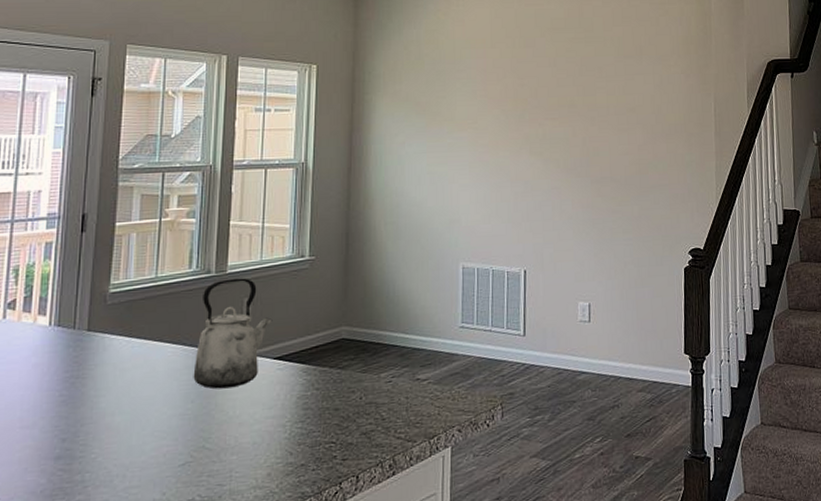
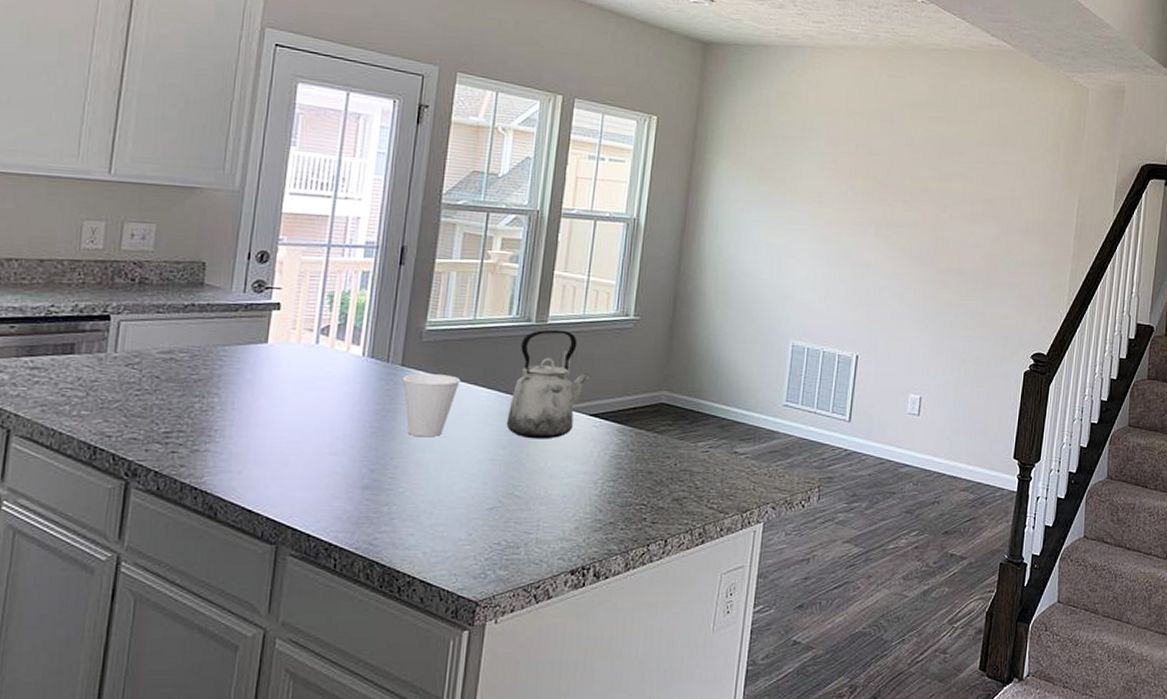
cup: none [90,334,146,400] -> present [403,373,460,437]

